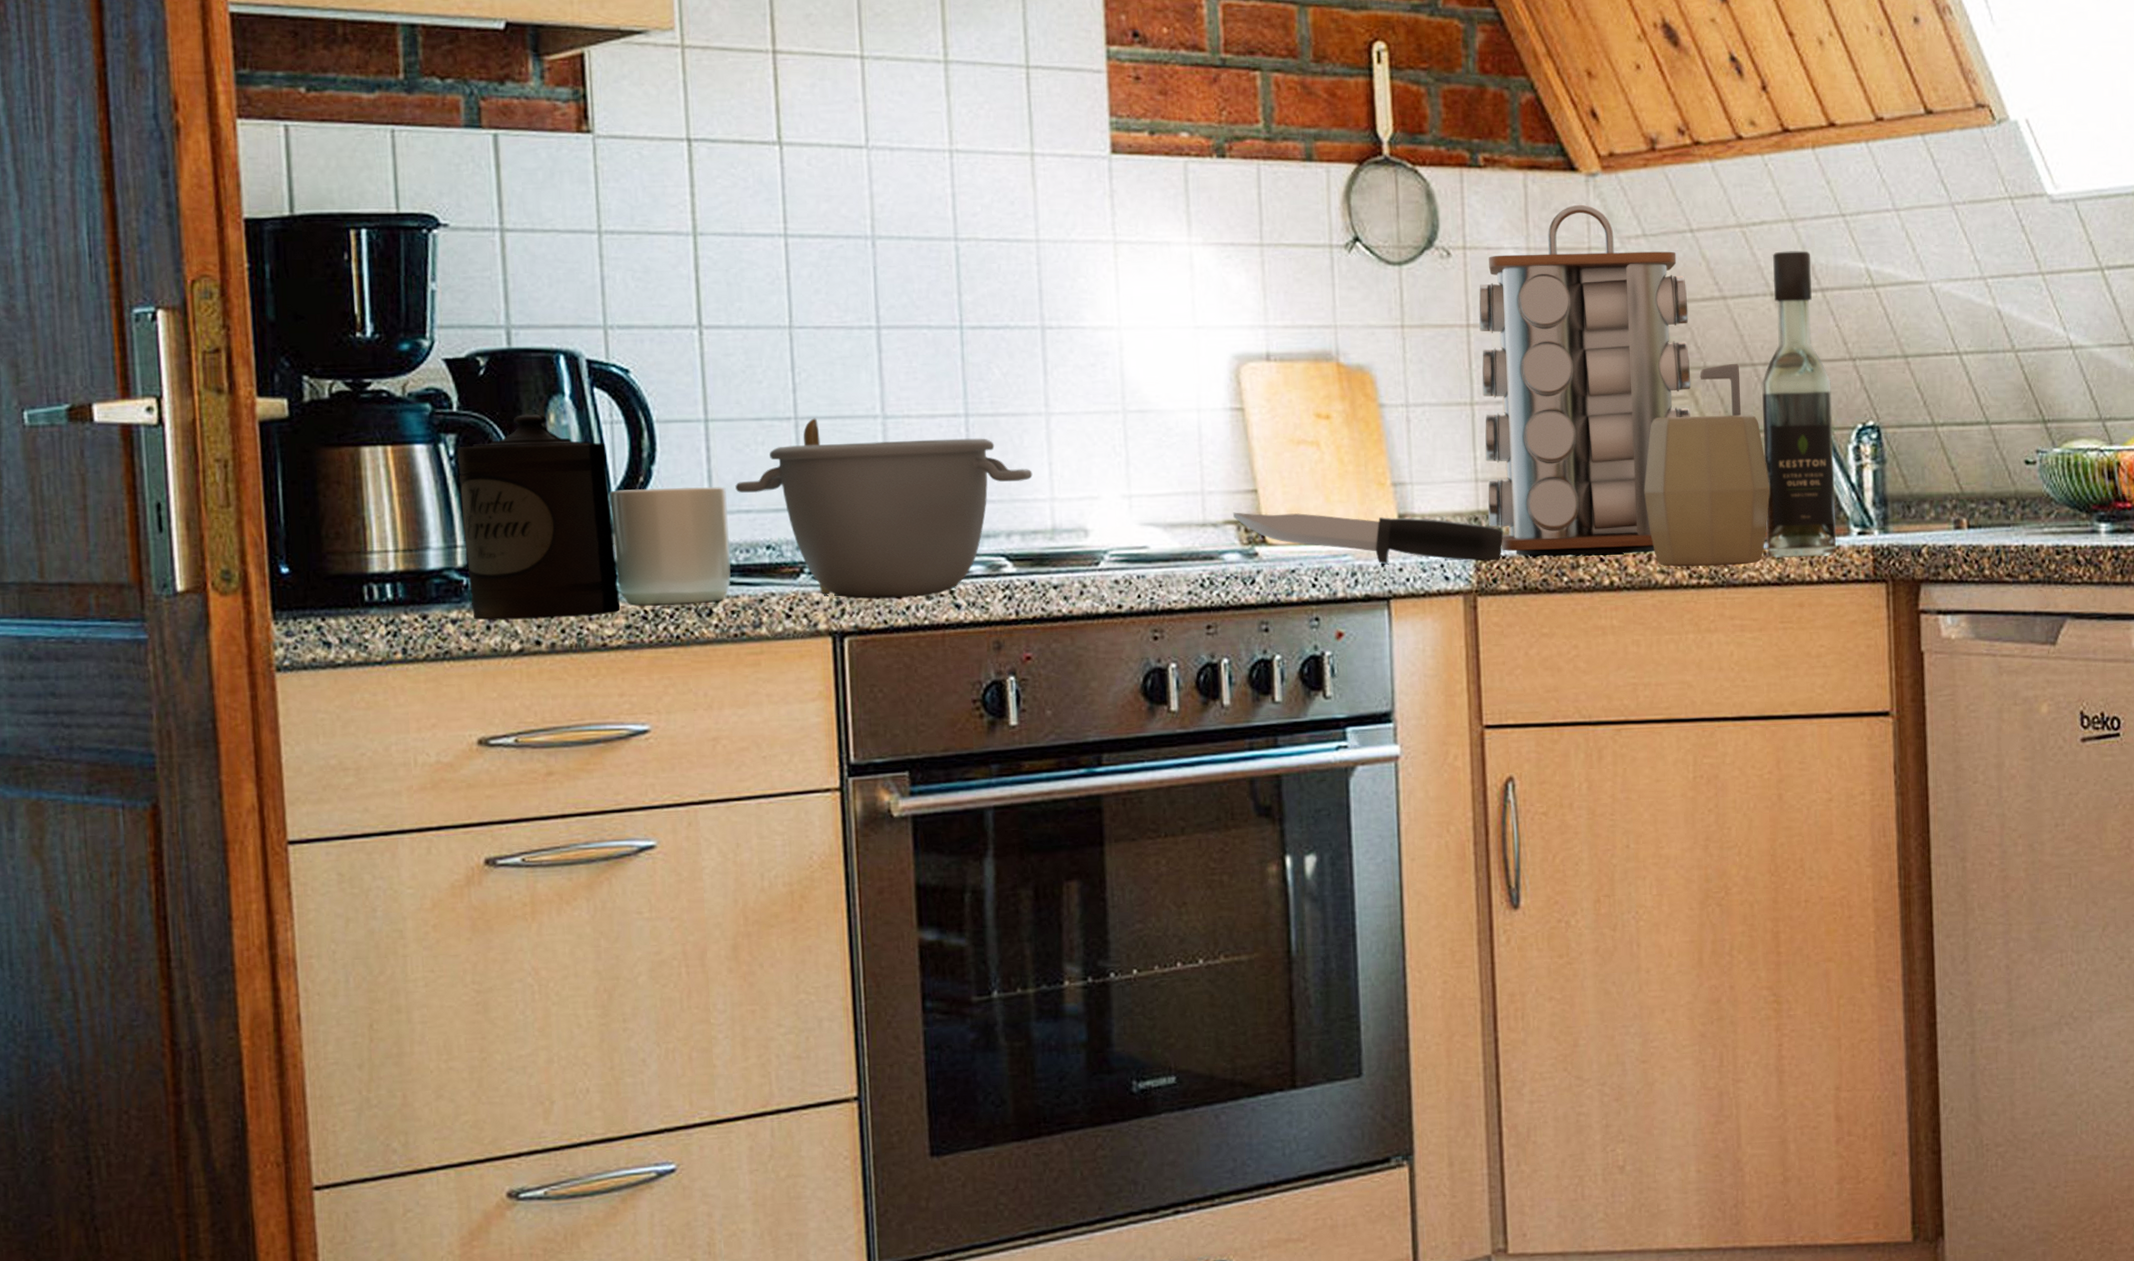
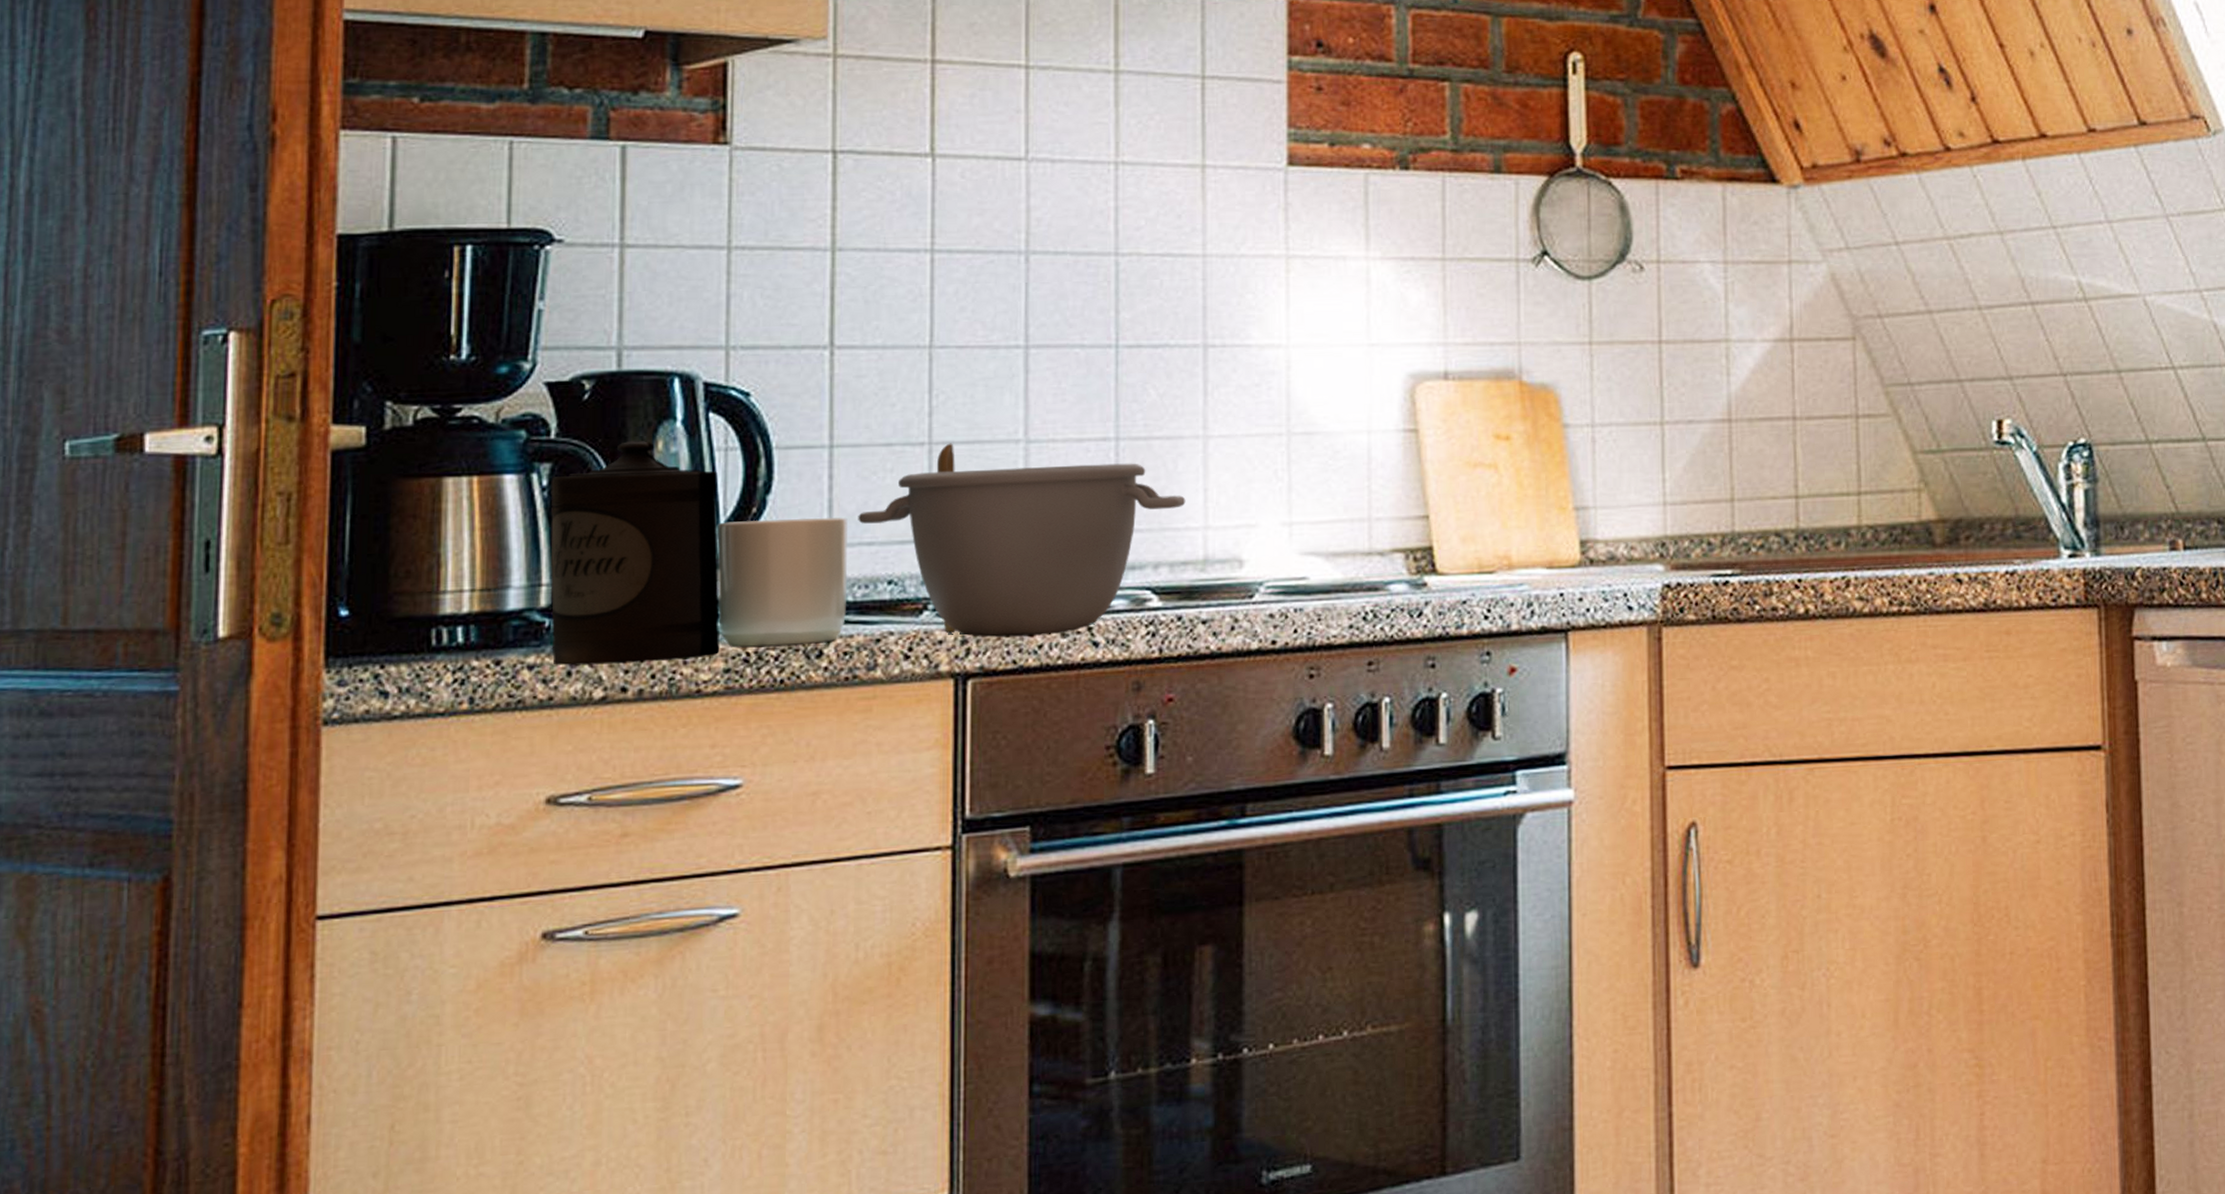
kitchen knife: present [1232,512,1504,564] -> none [1401,539,1693,593]
spice rack: present [1478,204,1691,556] -> none [1672,216,1894,583]
soap dispenser: present [1644,364,1770,567] -> none [1843,380,1976,594]
bottle: present [1761,251,1836,558] -> none [1967,263,2045,583]

